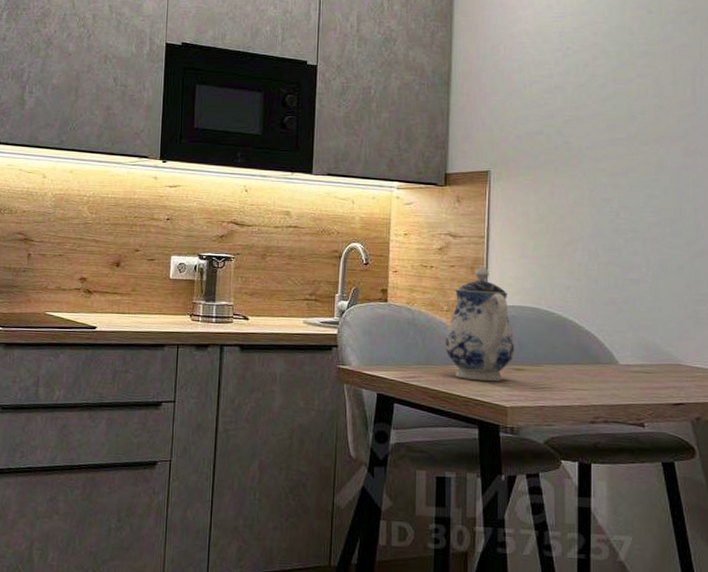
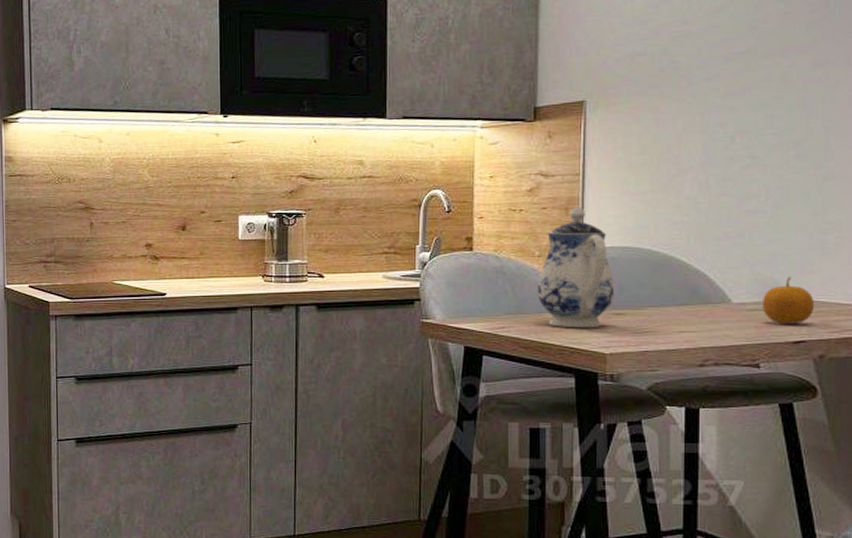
fruit: none [646,342,691,387] -> present [763,276,815,324]

